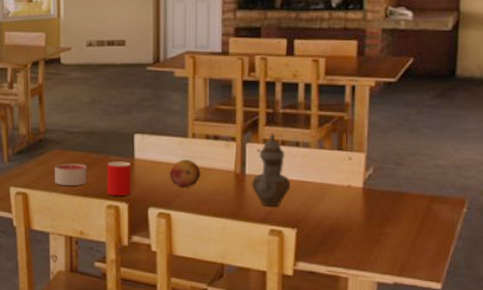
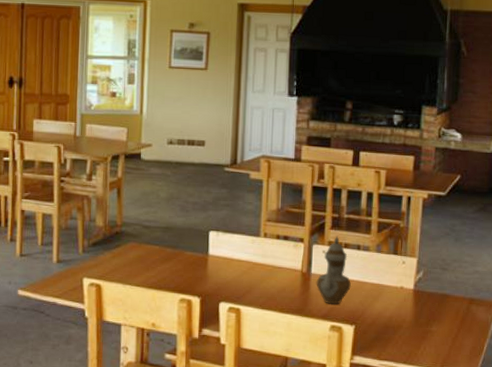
candle: present [55,163,87,185] -> none [129,257,161,279]
cup: present [106,161,132,196] -> none [180,256,206,290]
fruit: present [169,159,201,187] -> none [241,257,271,284]

